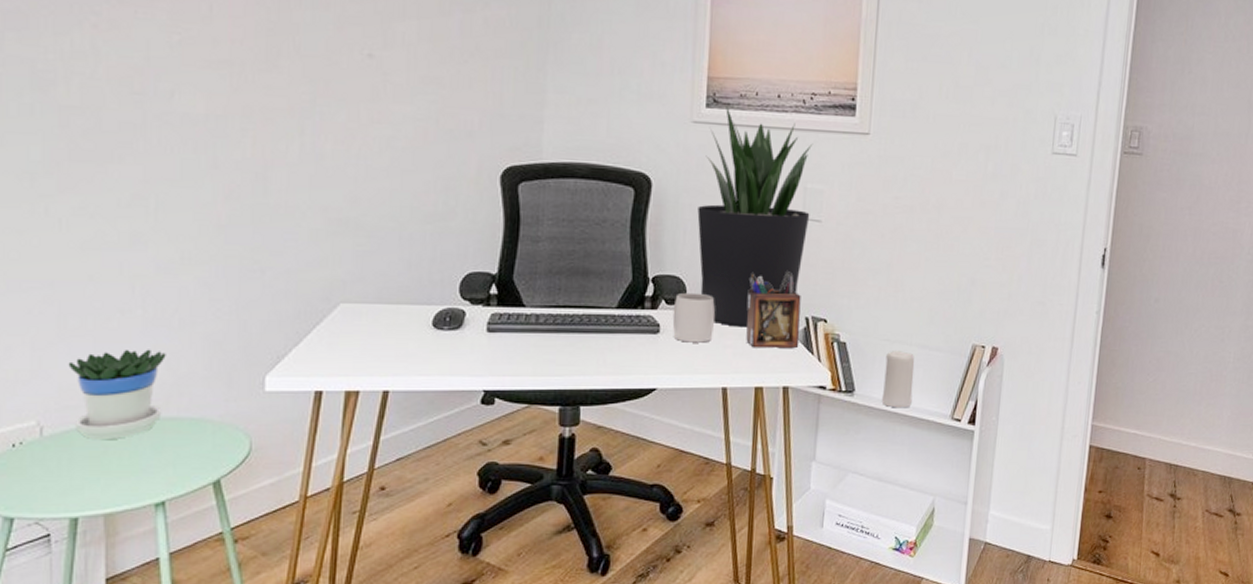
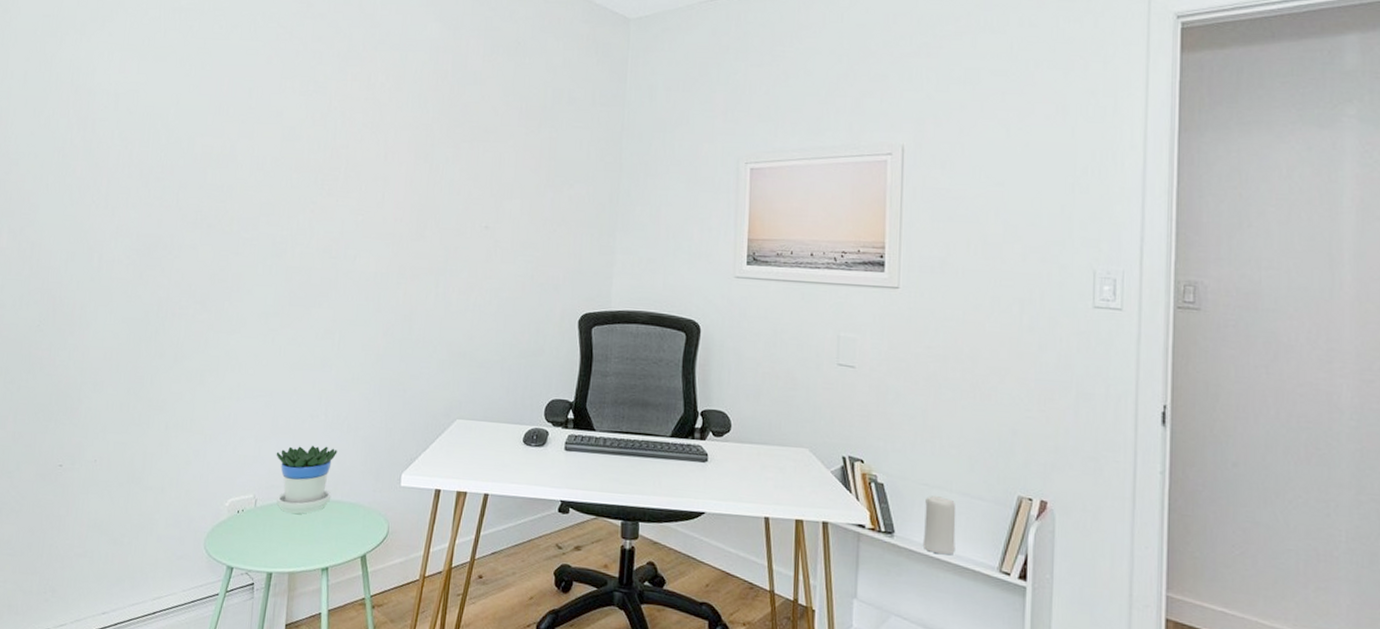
mug: present [672,292,716,343] -> none [719,426,758,474]
planter: present [697,106,814,327] -> none [740,264,845,462]
desk organizer: present [746,271,801,349] -> none [786,412,838,486]

